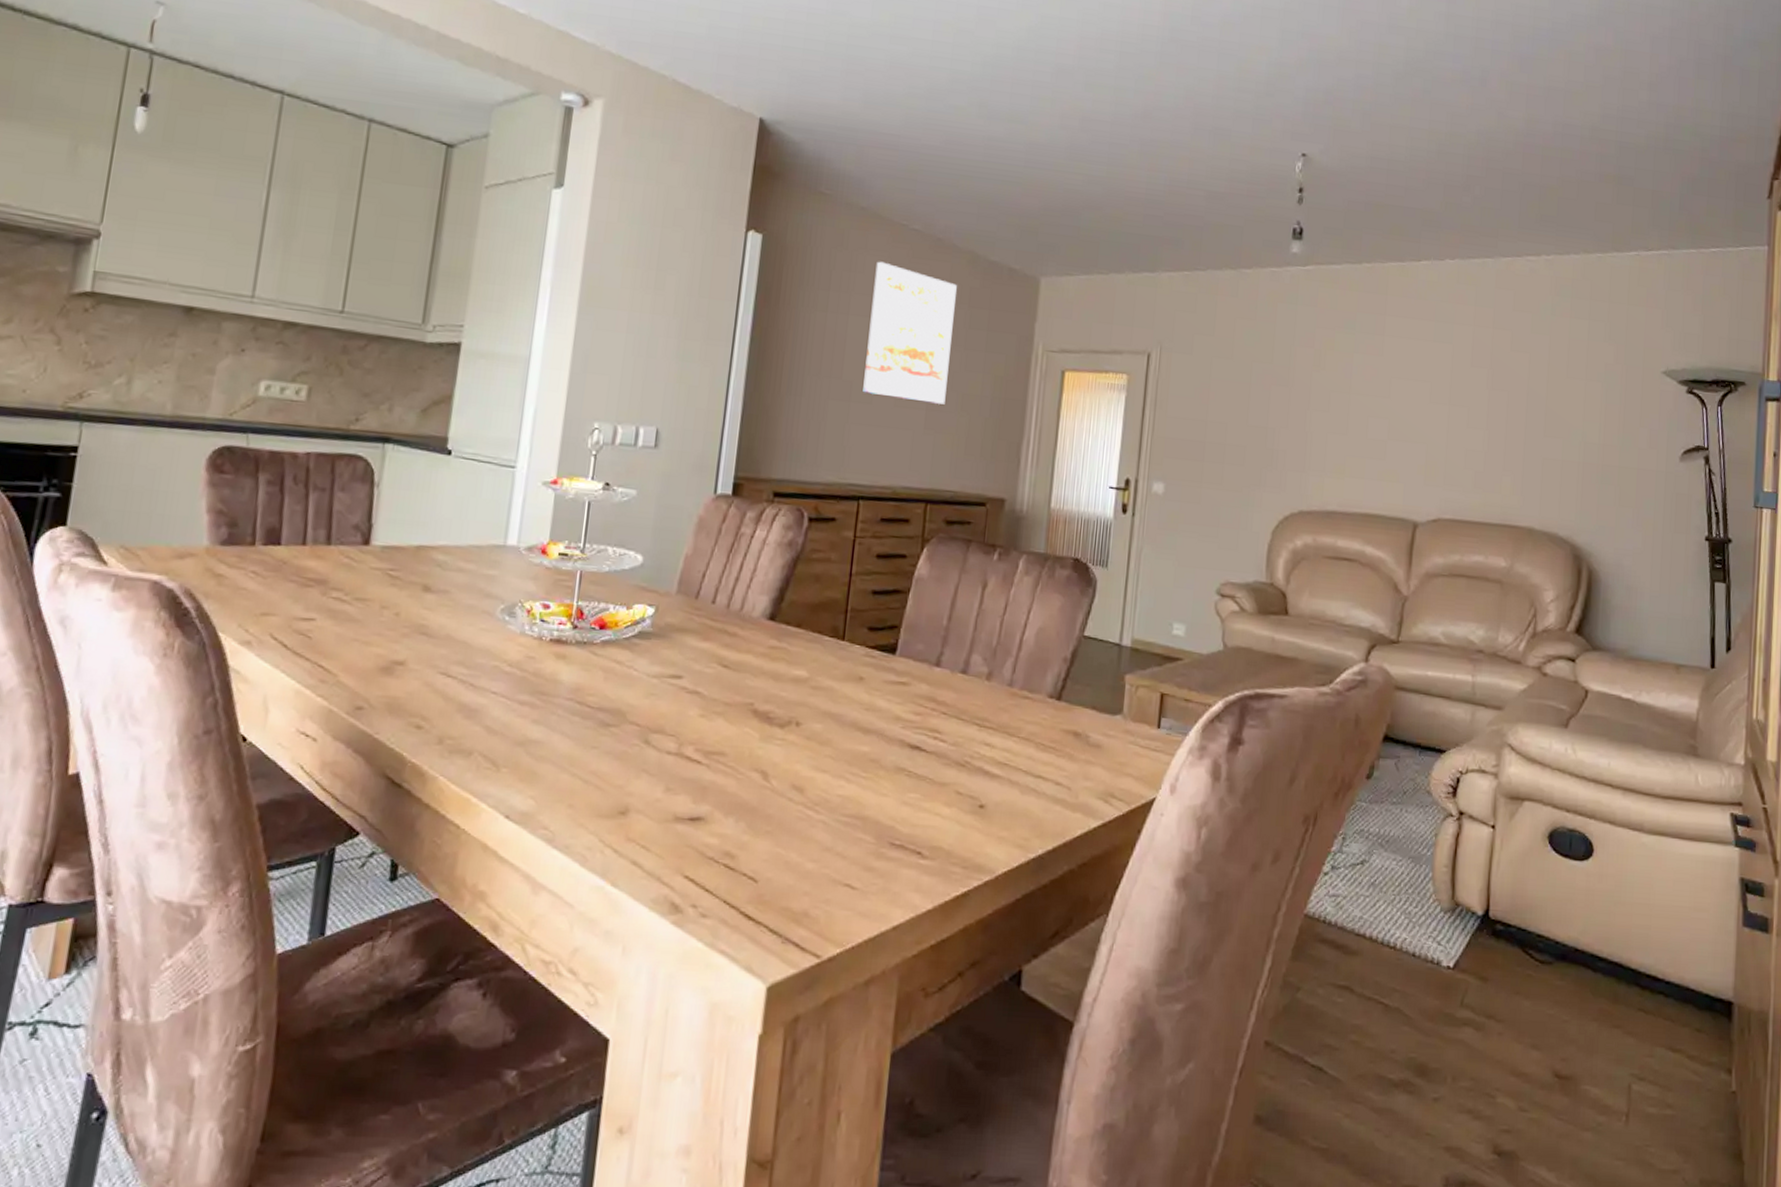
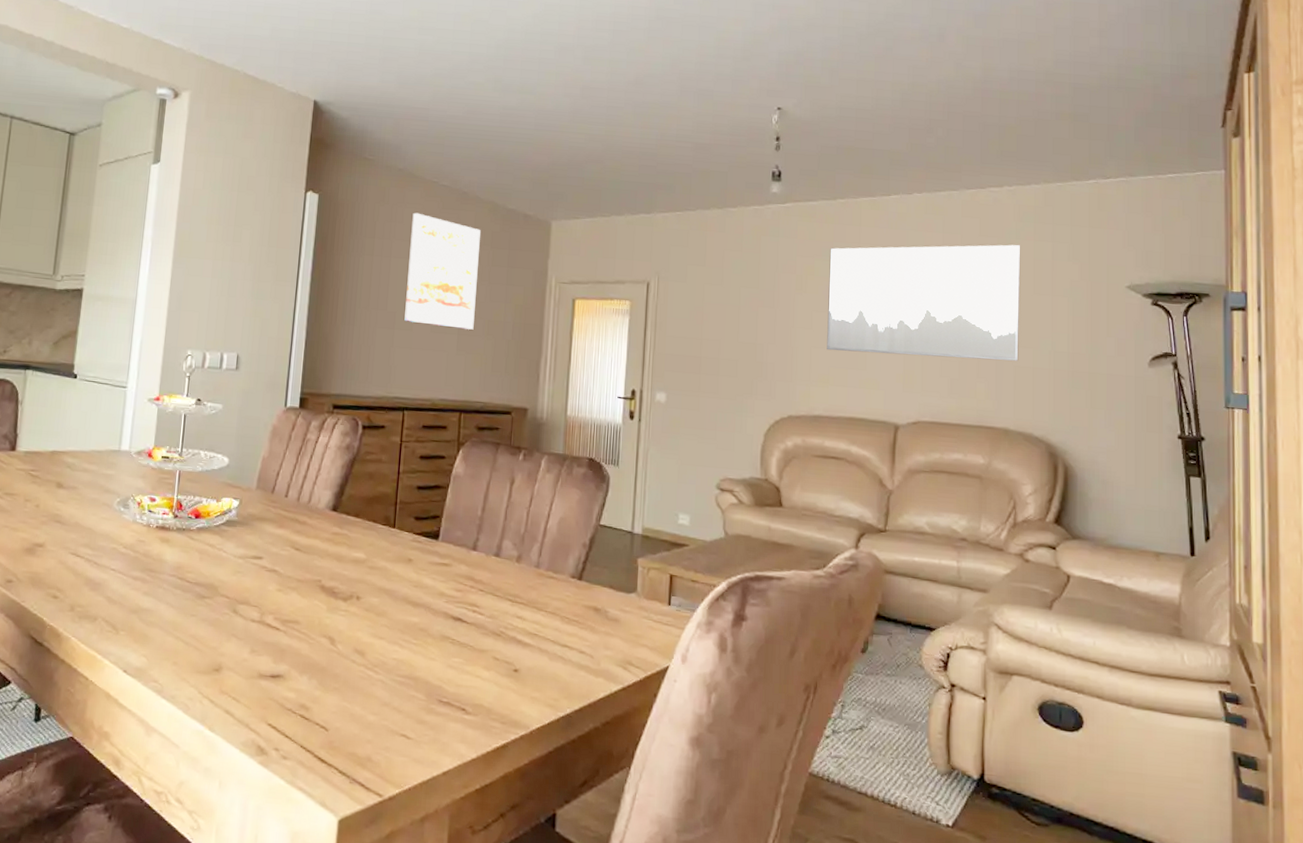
wall art: none [1344,319,1555,453] -> present [827,244,1020,361]

